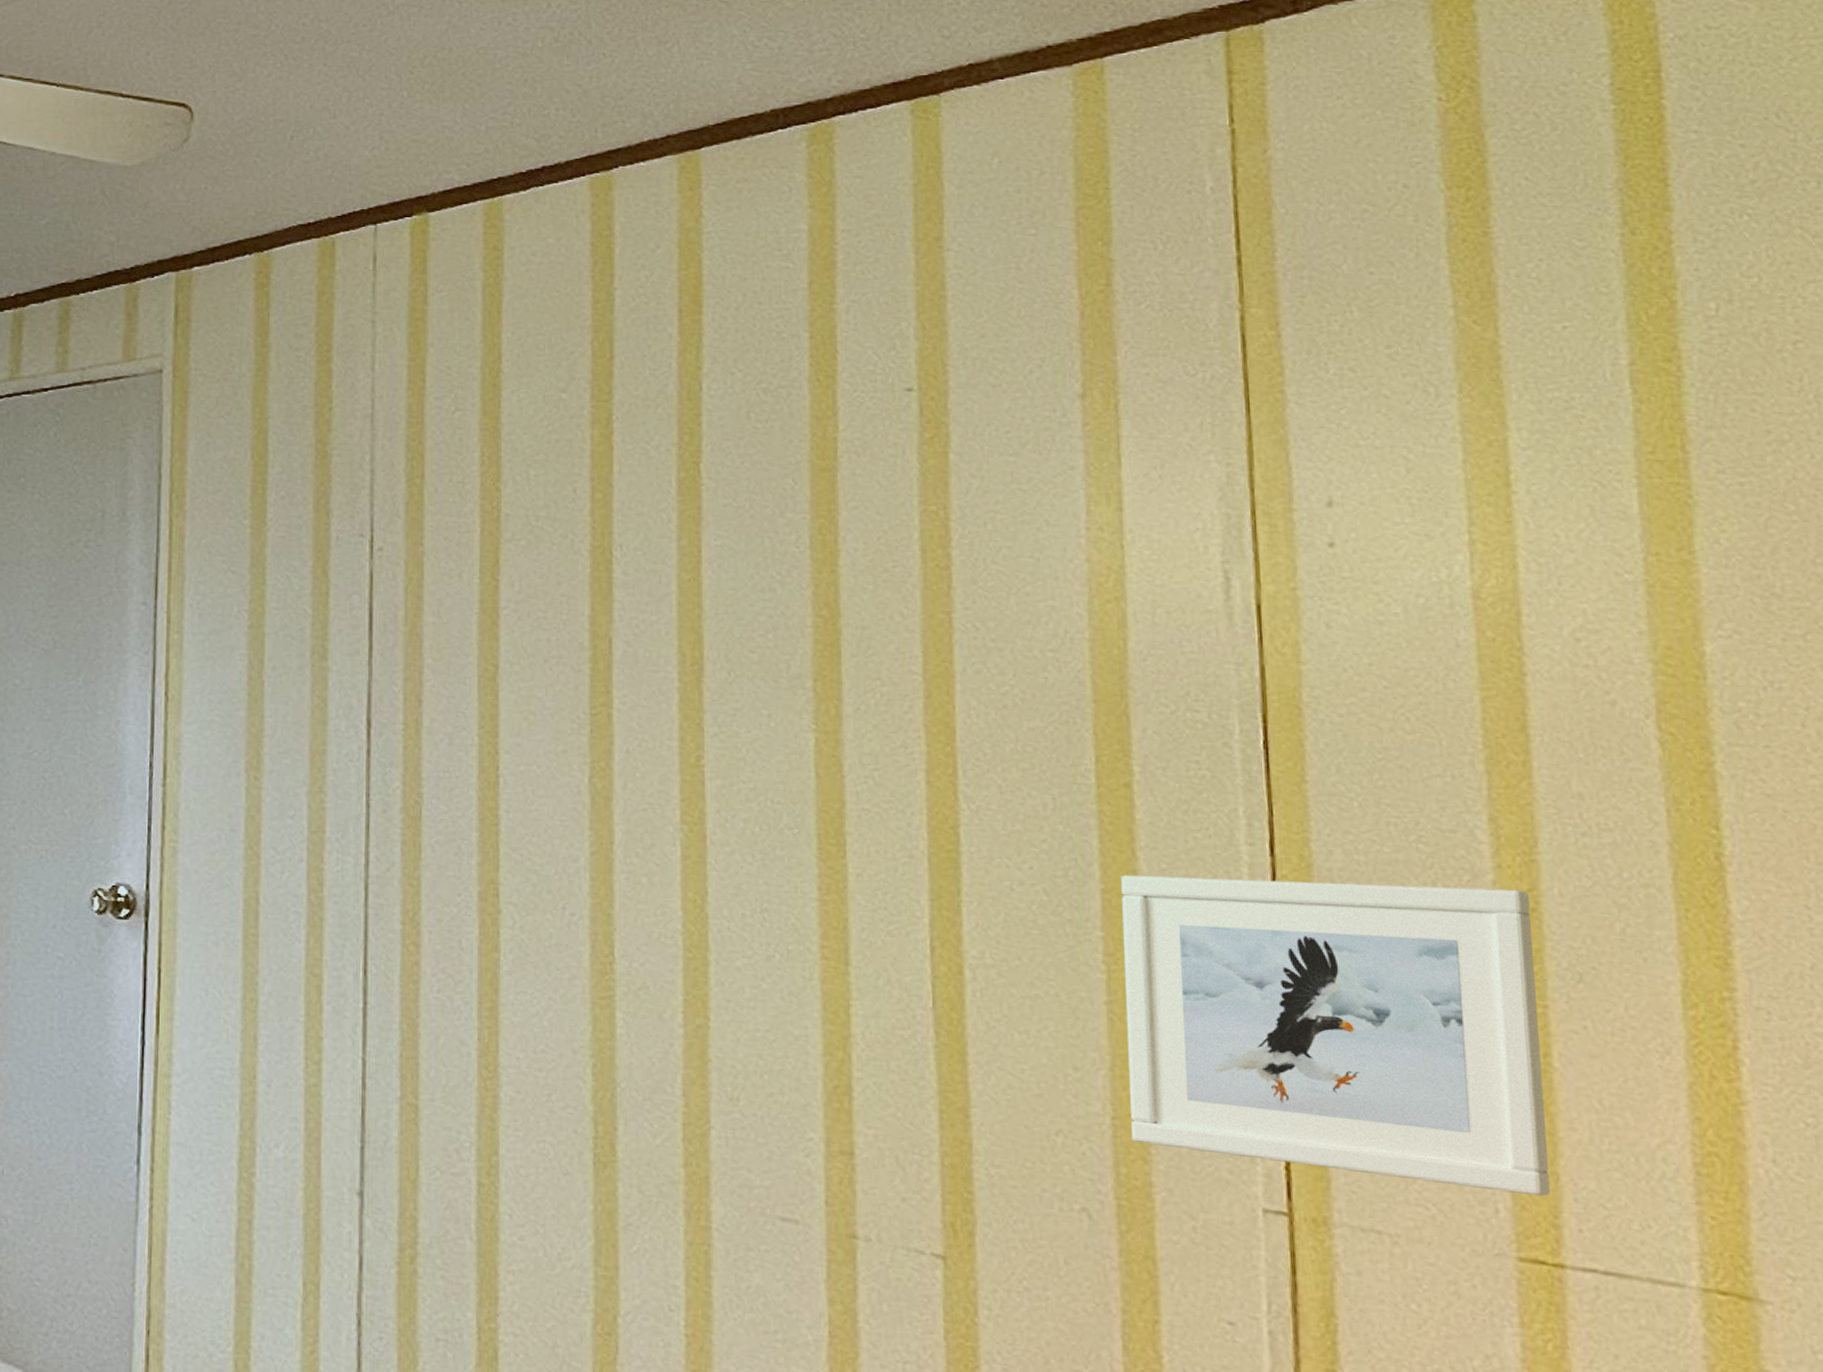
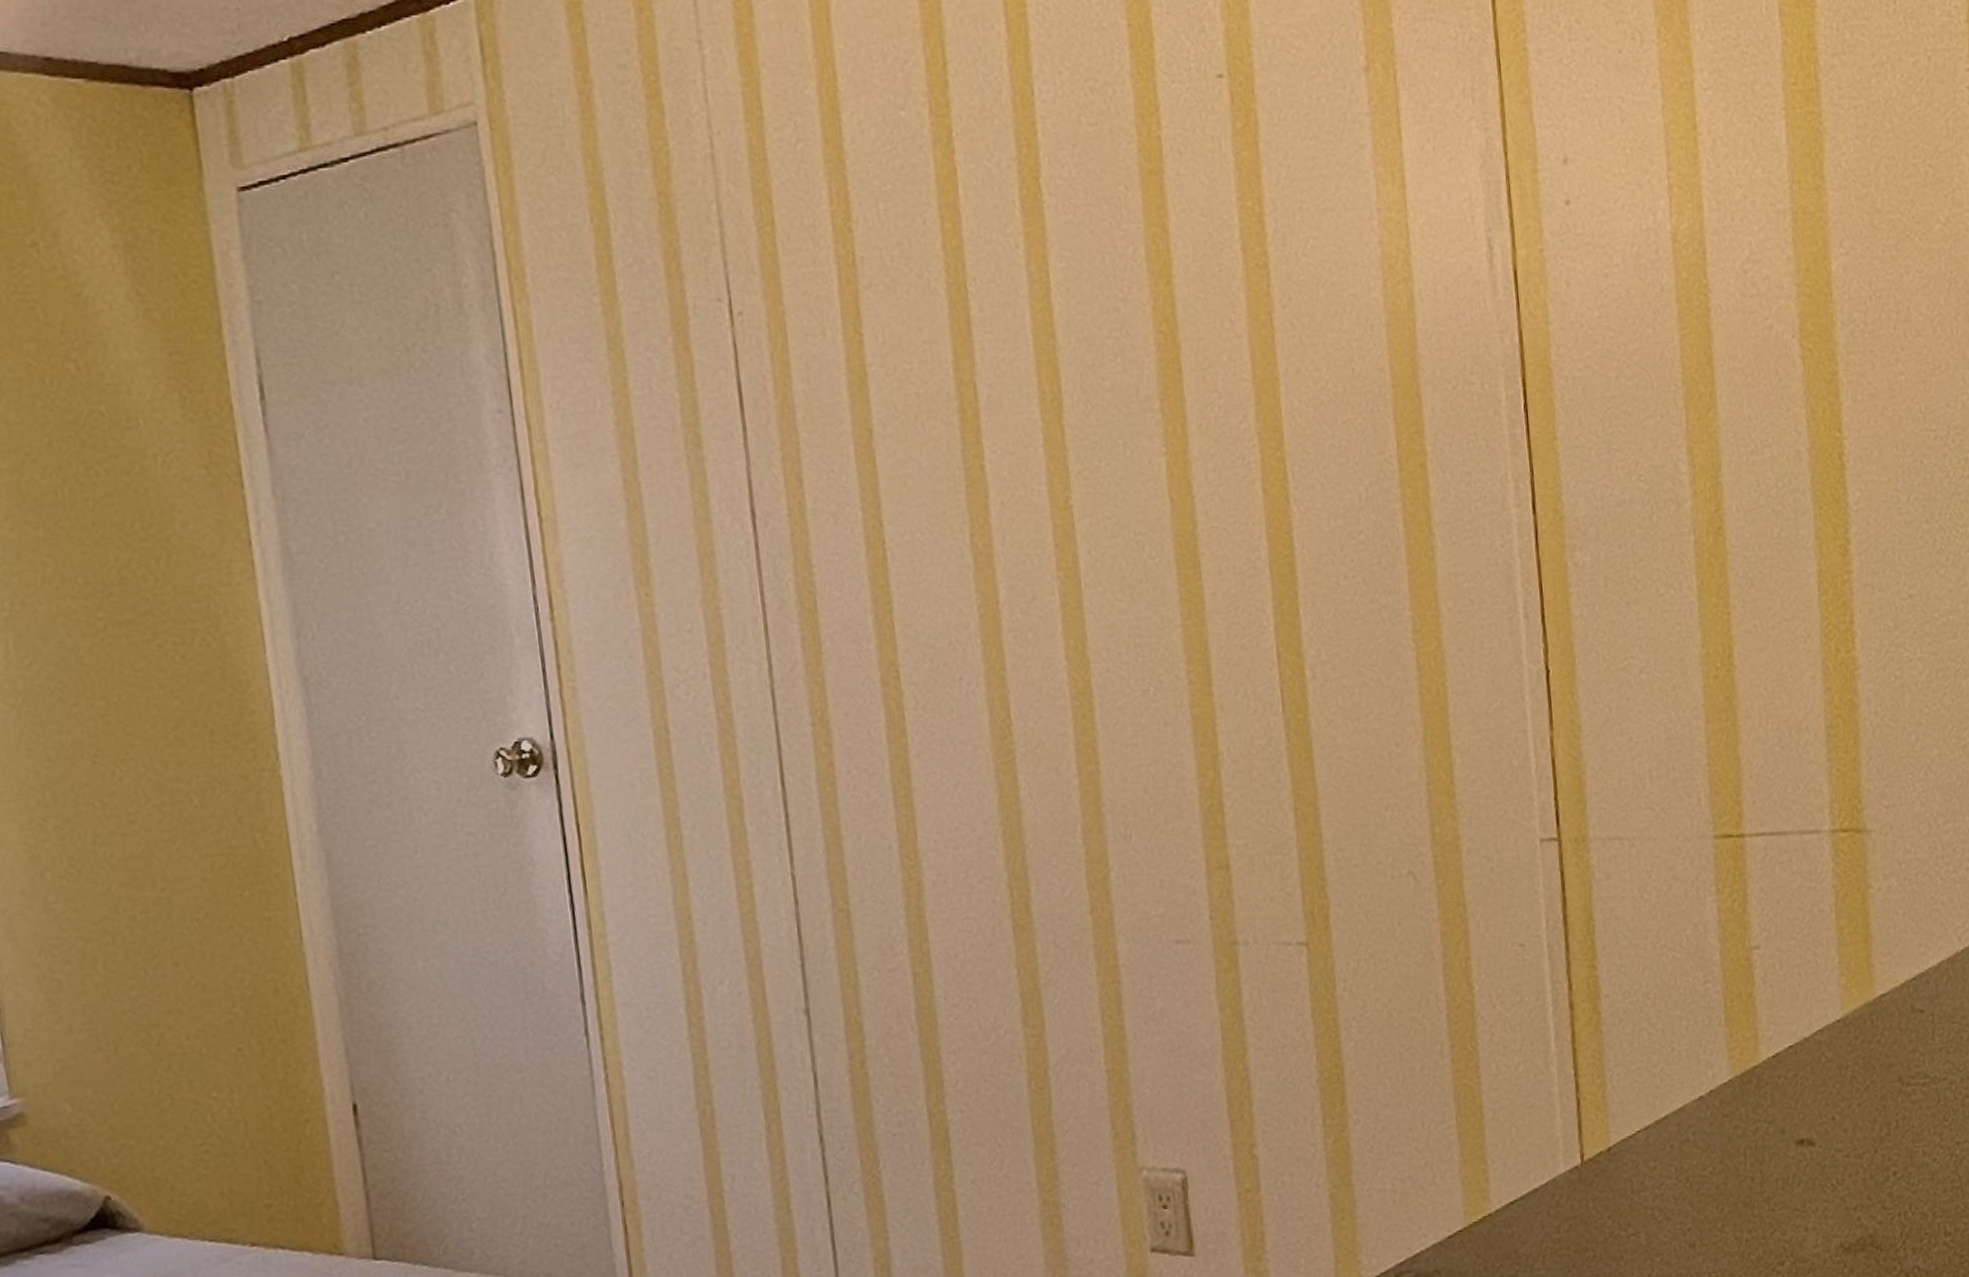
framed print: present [1121,875,1550,1197] -> none [1422,512,1734,802]

